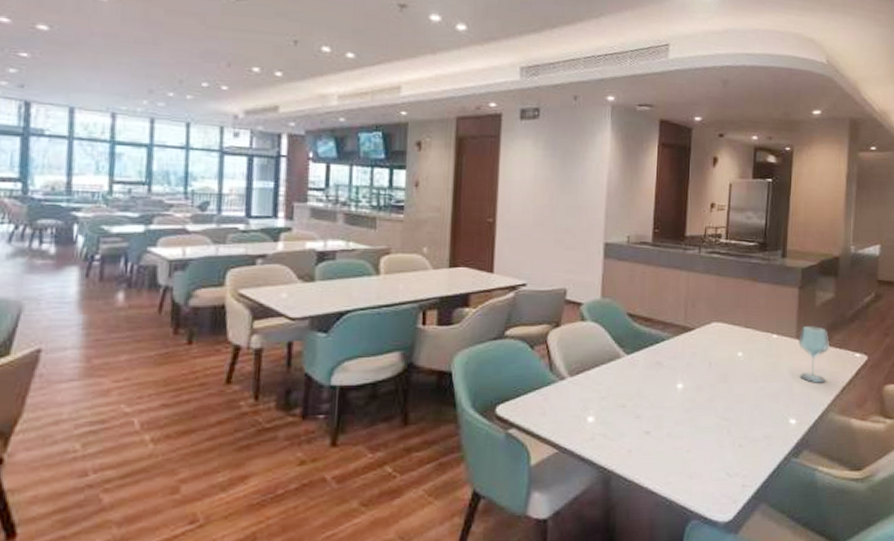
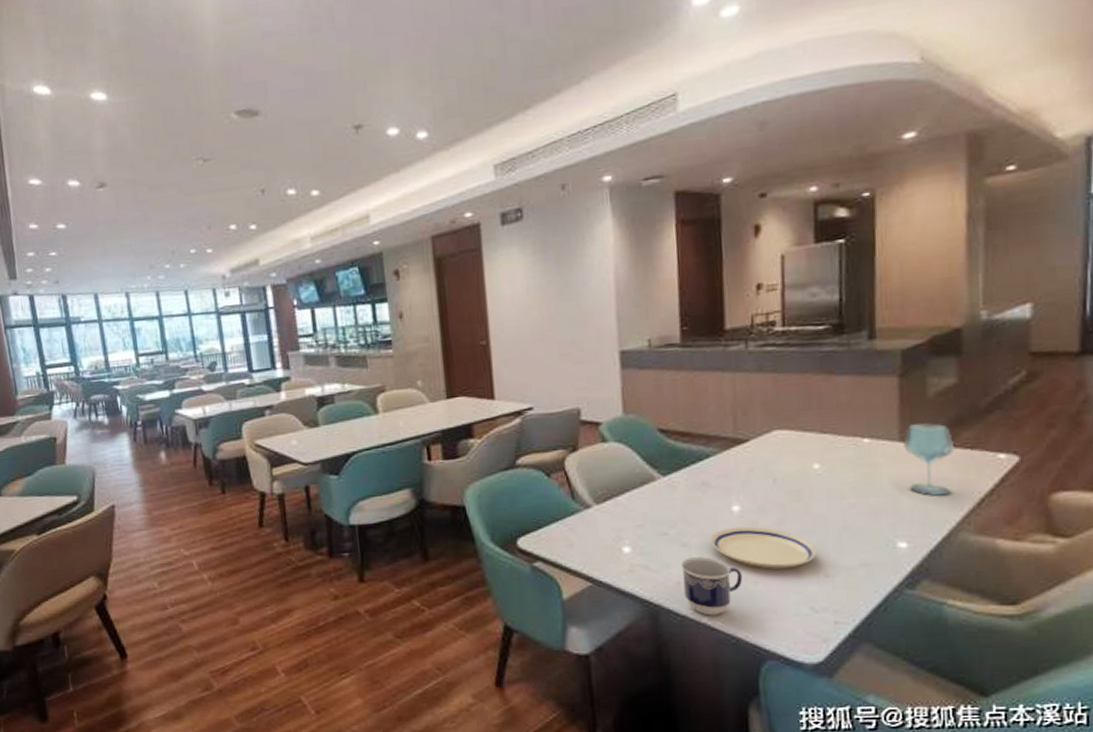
cup: none [632,428,680,481] -> present [681,557,743,616]
plate: none [658,402,735,440] -> present [710,526,818,570]

